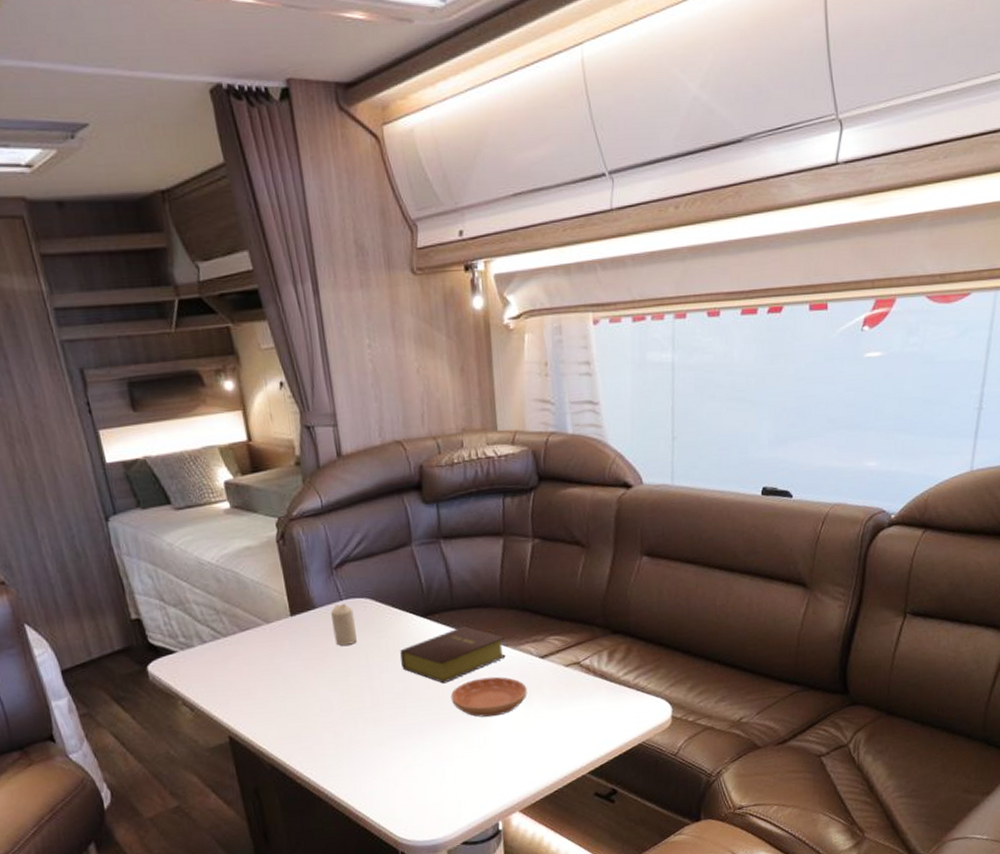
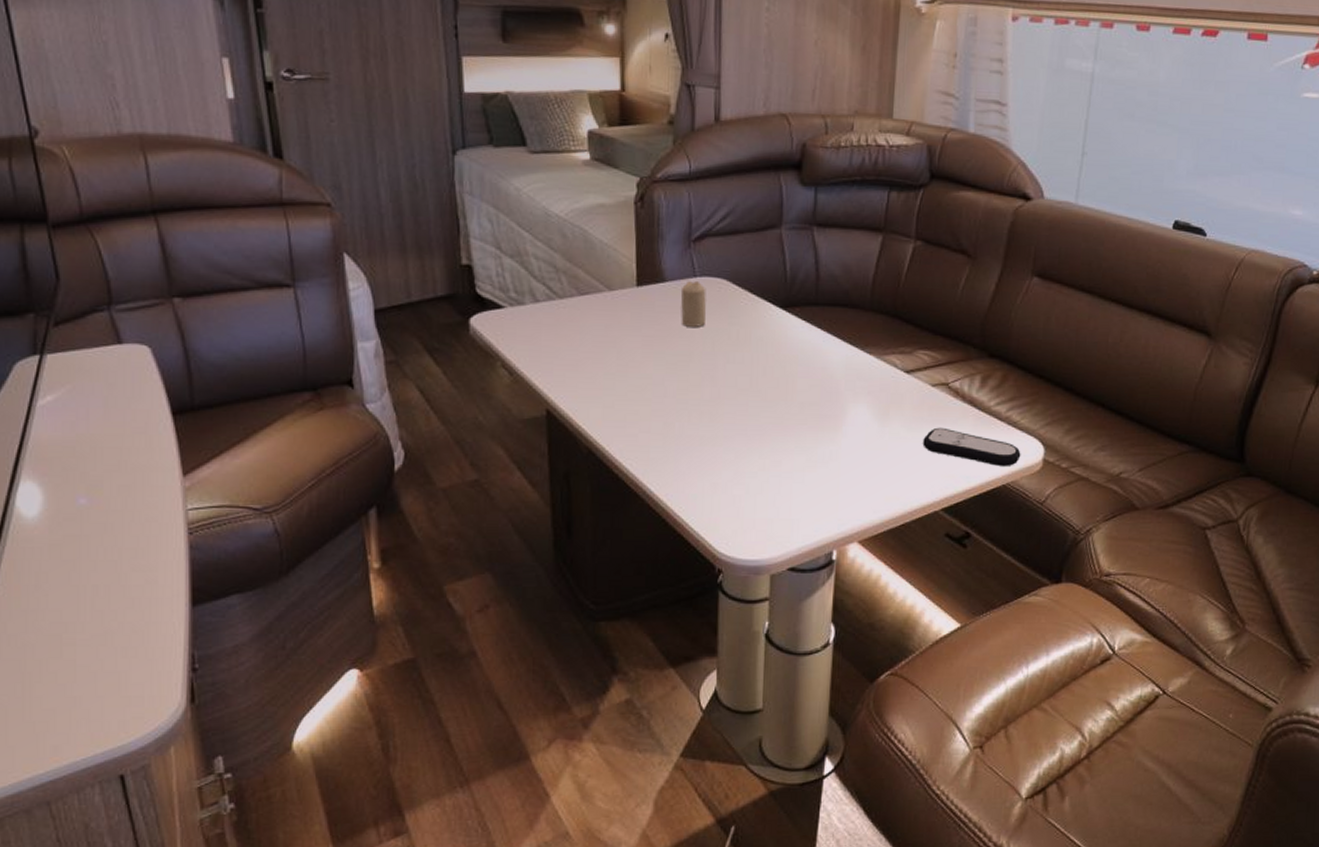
bible: present [400,626,506,684] -> none [750,324,870,385]
saucer: present [450,676,527,717] -> none [799,385,886,431]
remote control: none [564,701,652,729] -> present [922,427,1021,467]

